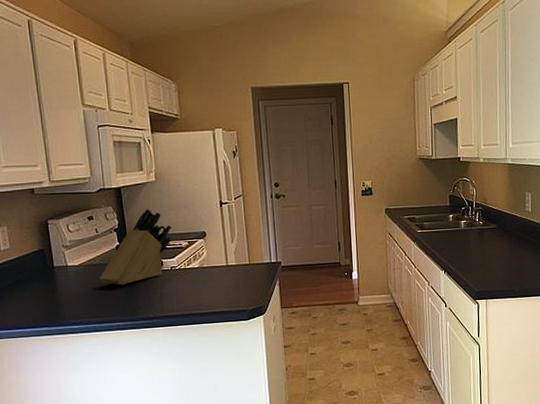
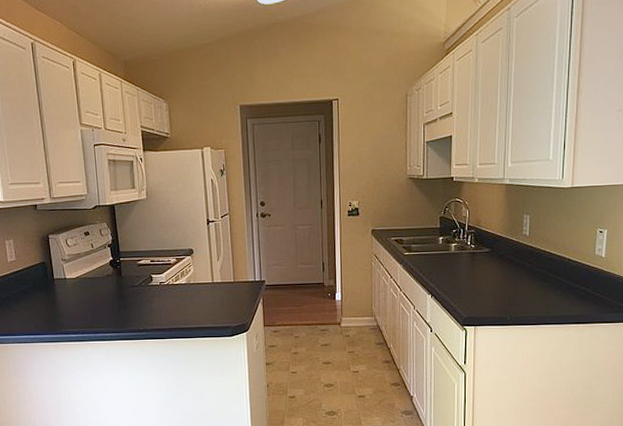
knife block: present [99,209,173,285] -> none [94,226,162,298]

